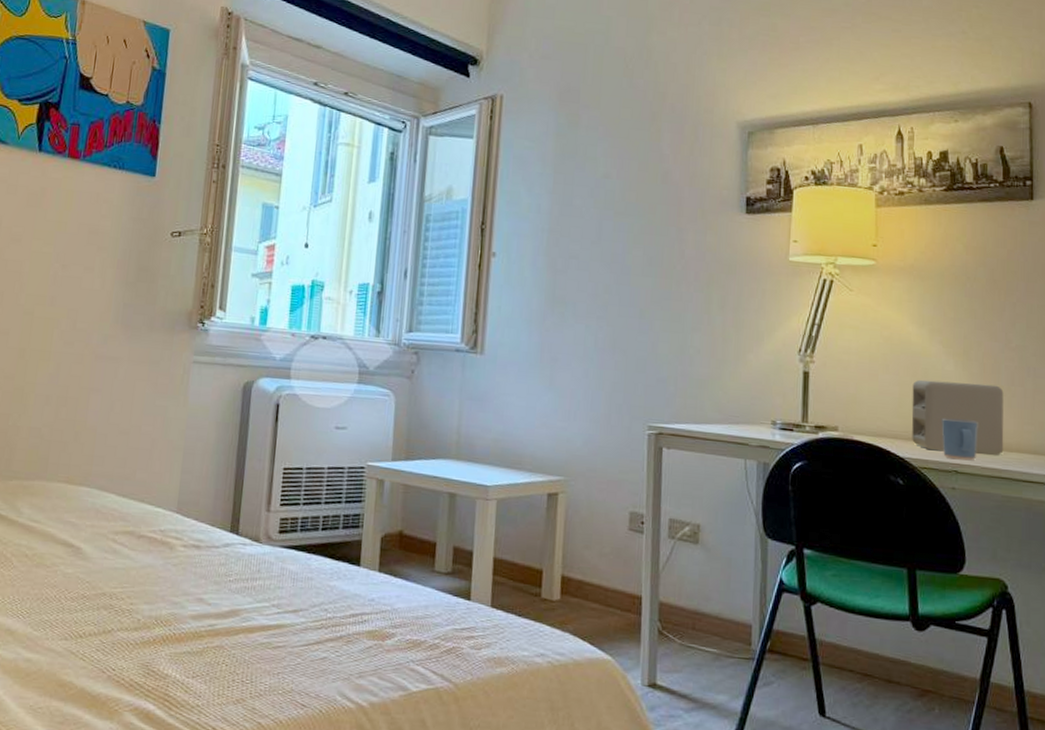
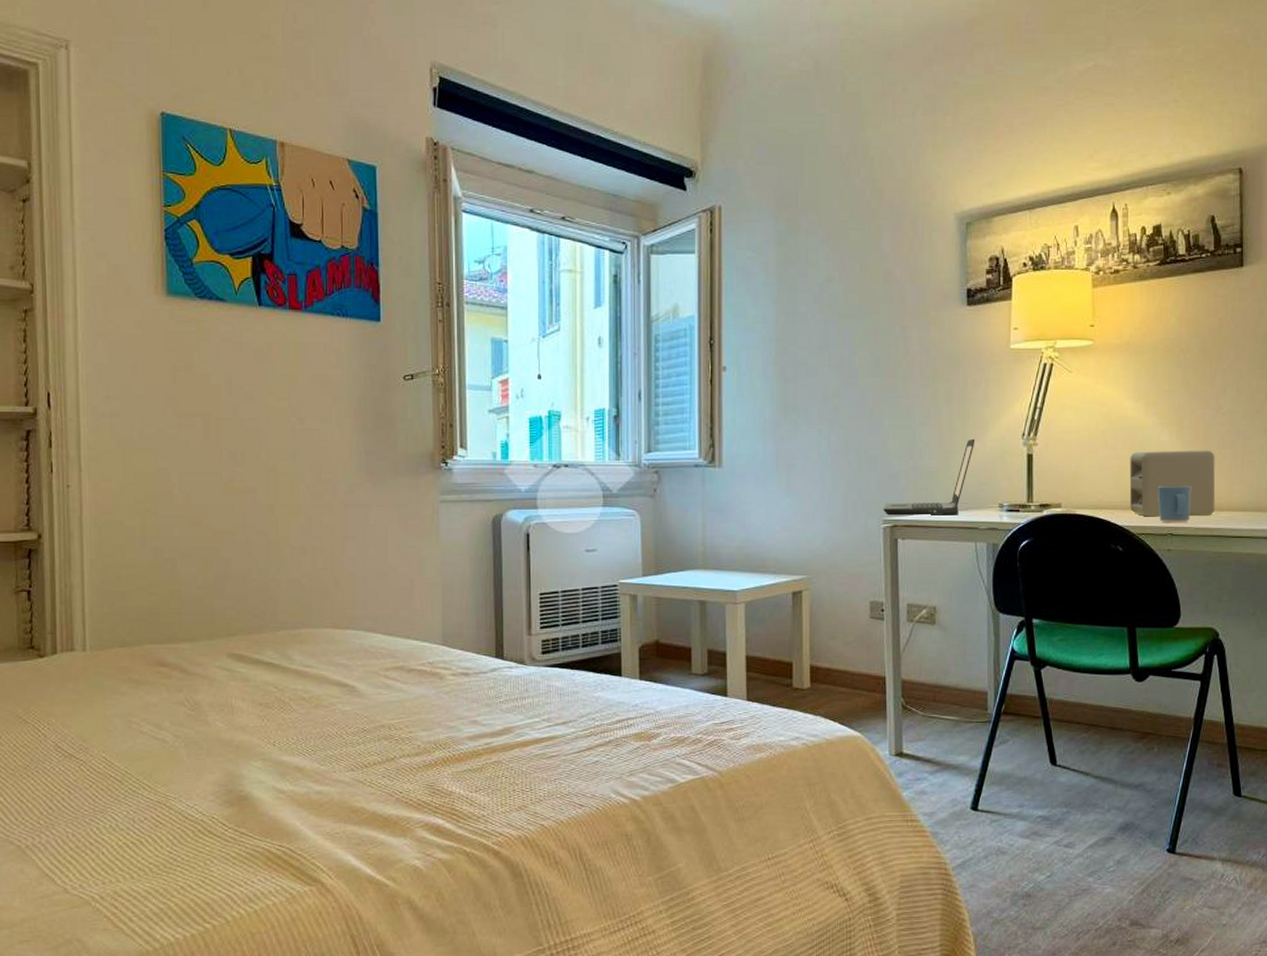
laptop computer: none [649,349,749,428] -> present [883,438,976,516]

